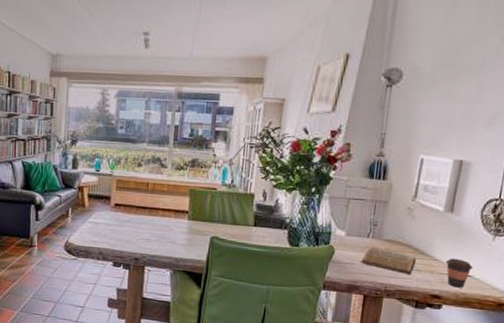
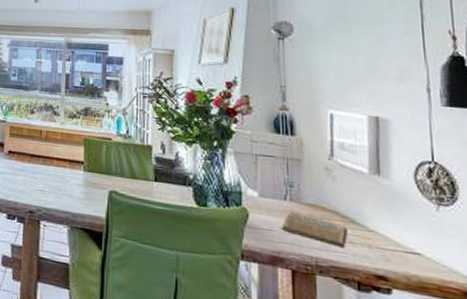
coffee cup: present [445,258,473,288] -> none [384,230,420,269]

